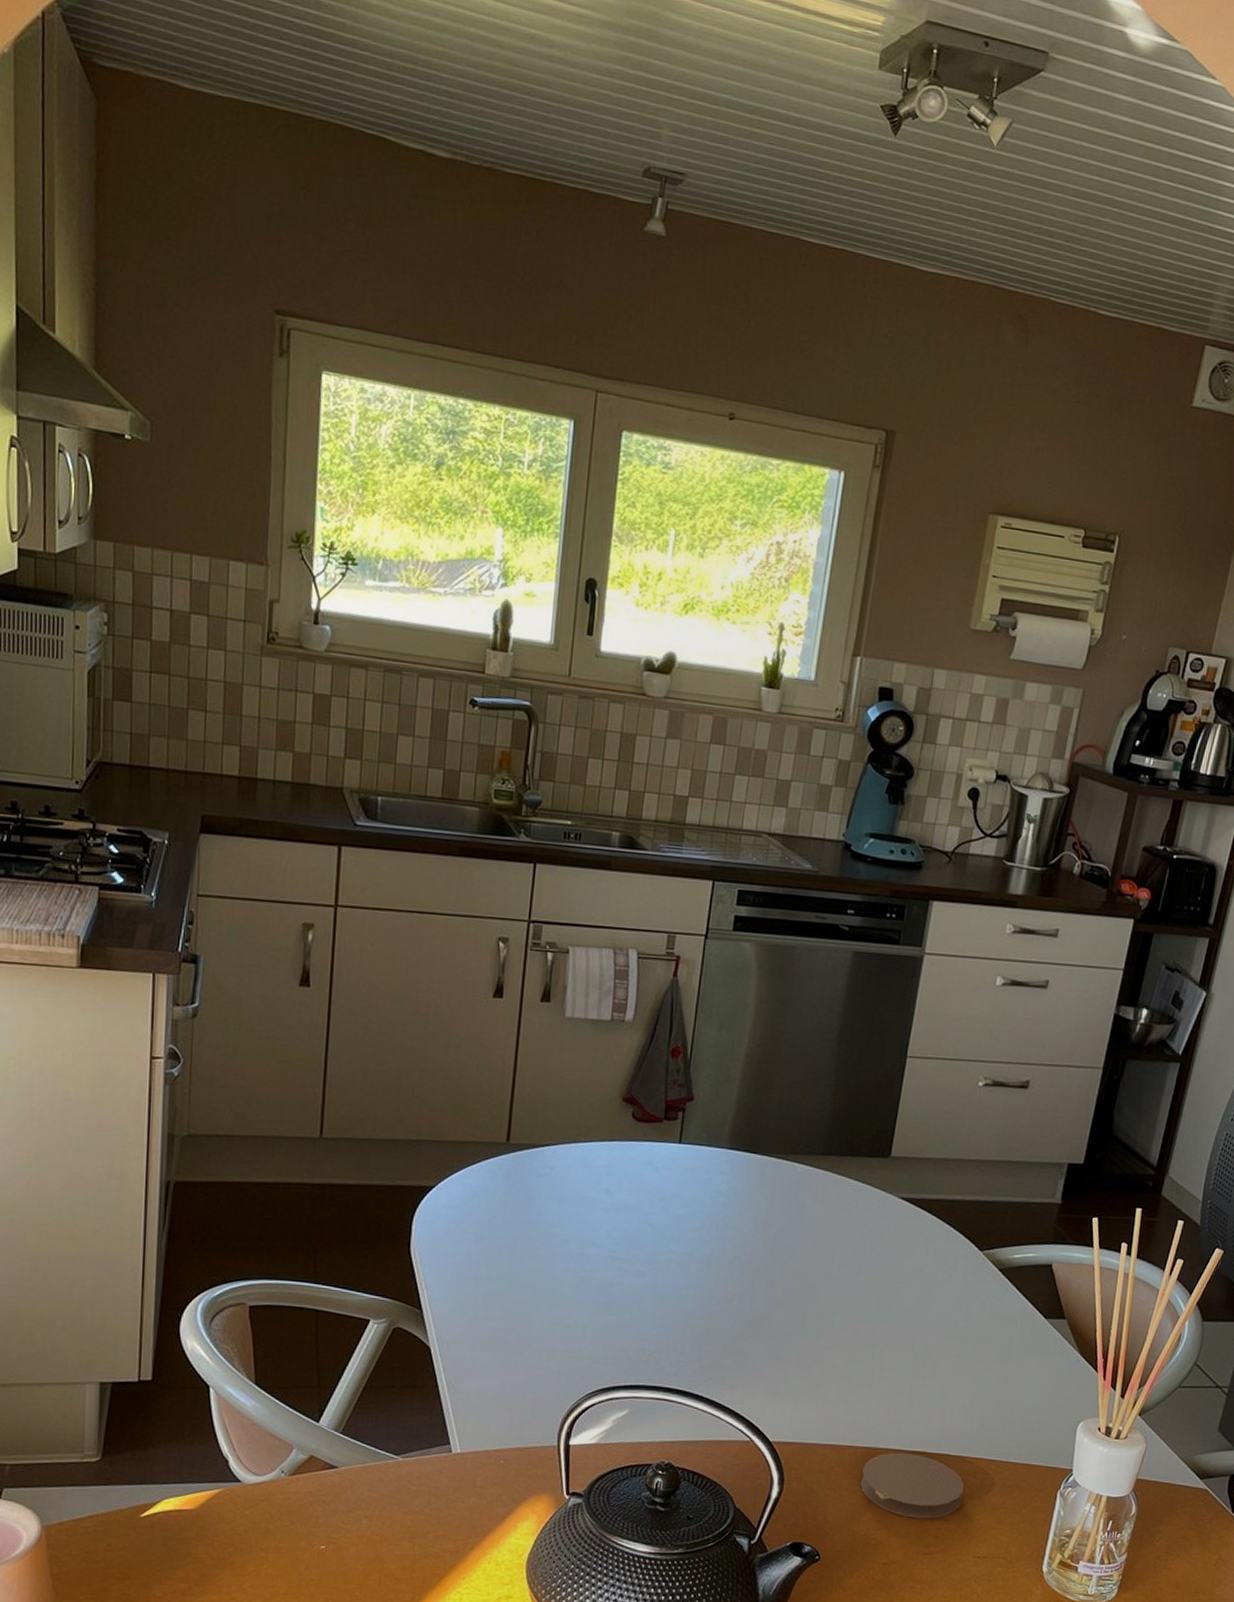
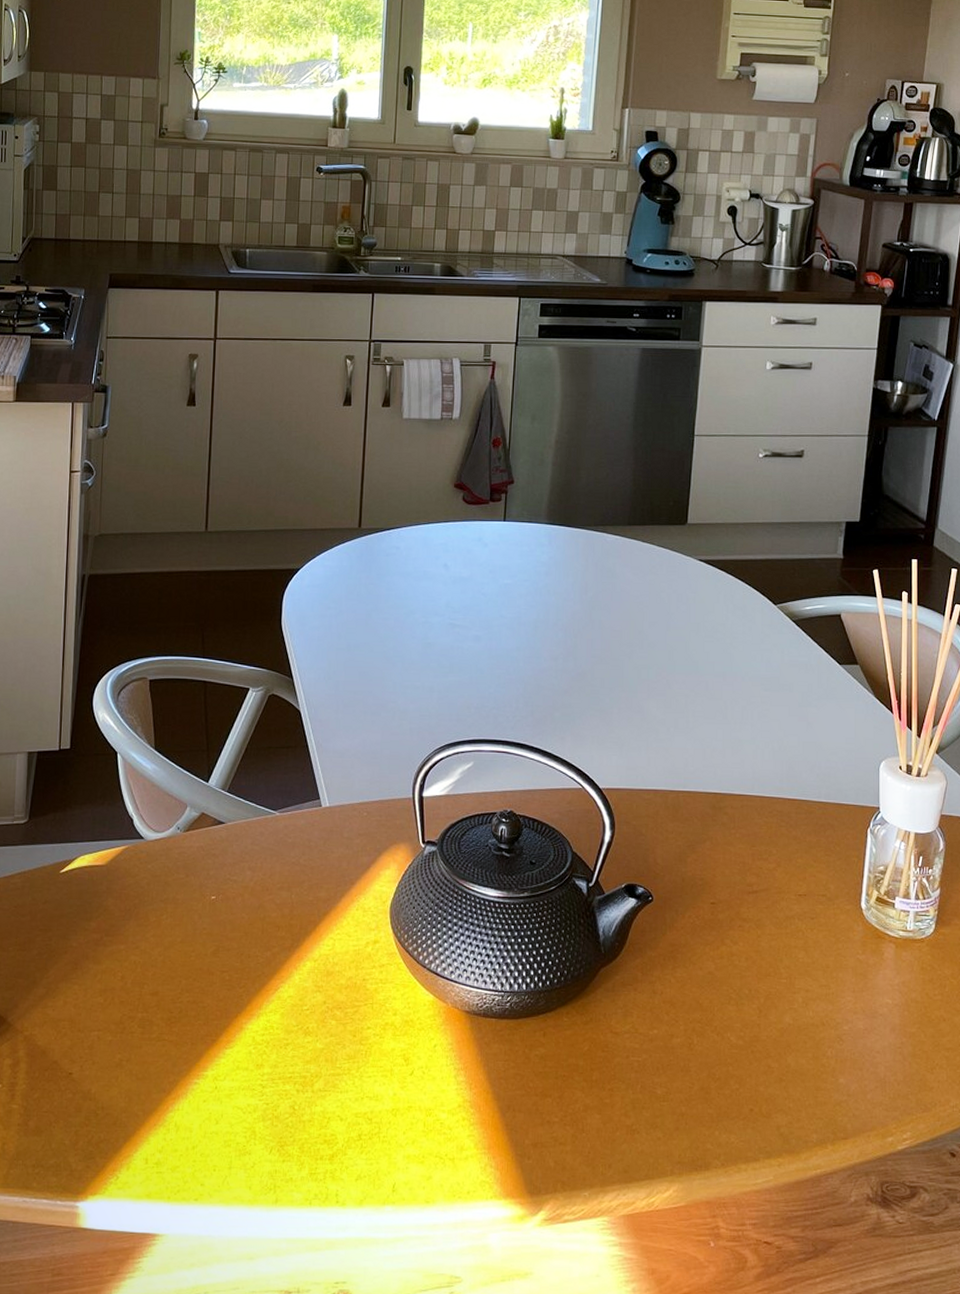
coaster: present [860,1452,965,1519] -> none [684,795,781,859]

